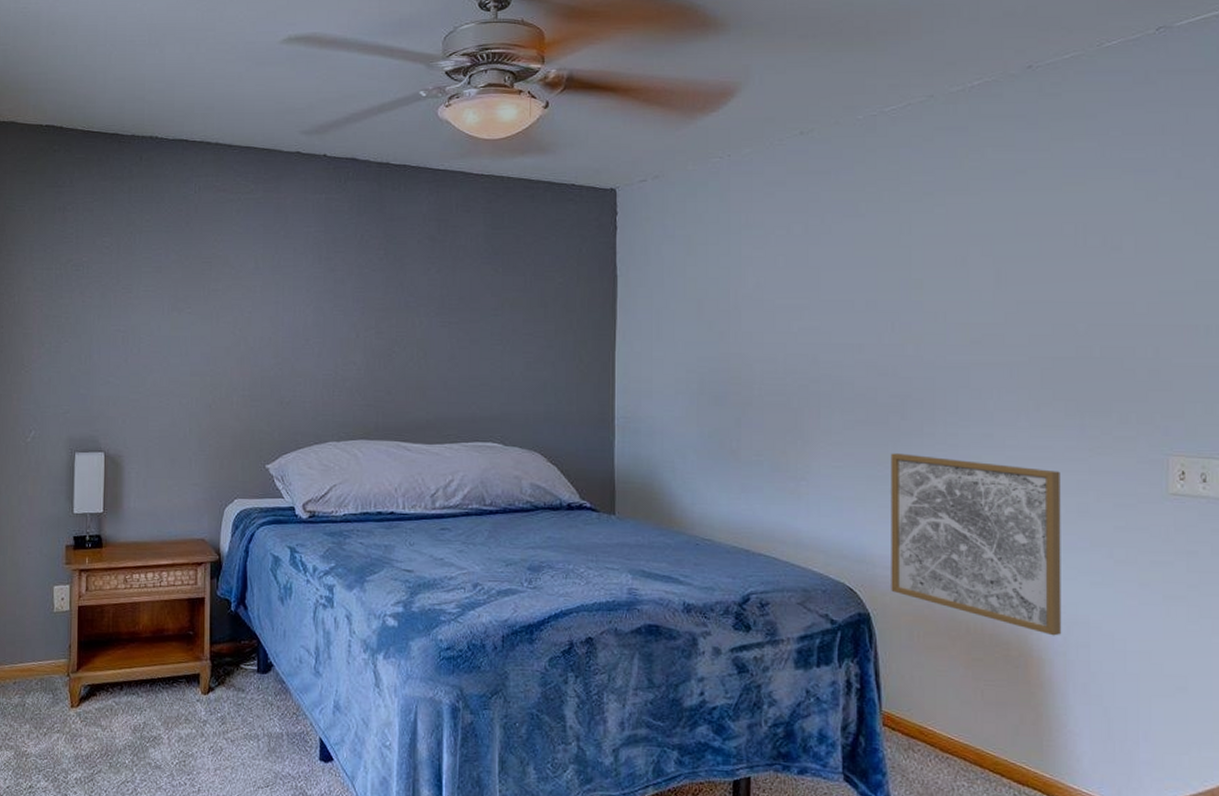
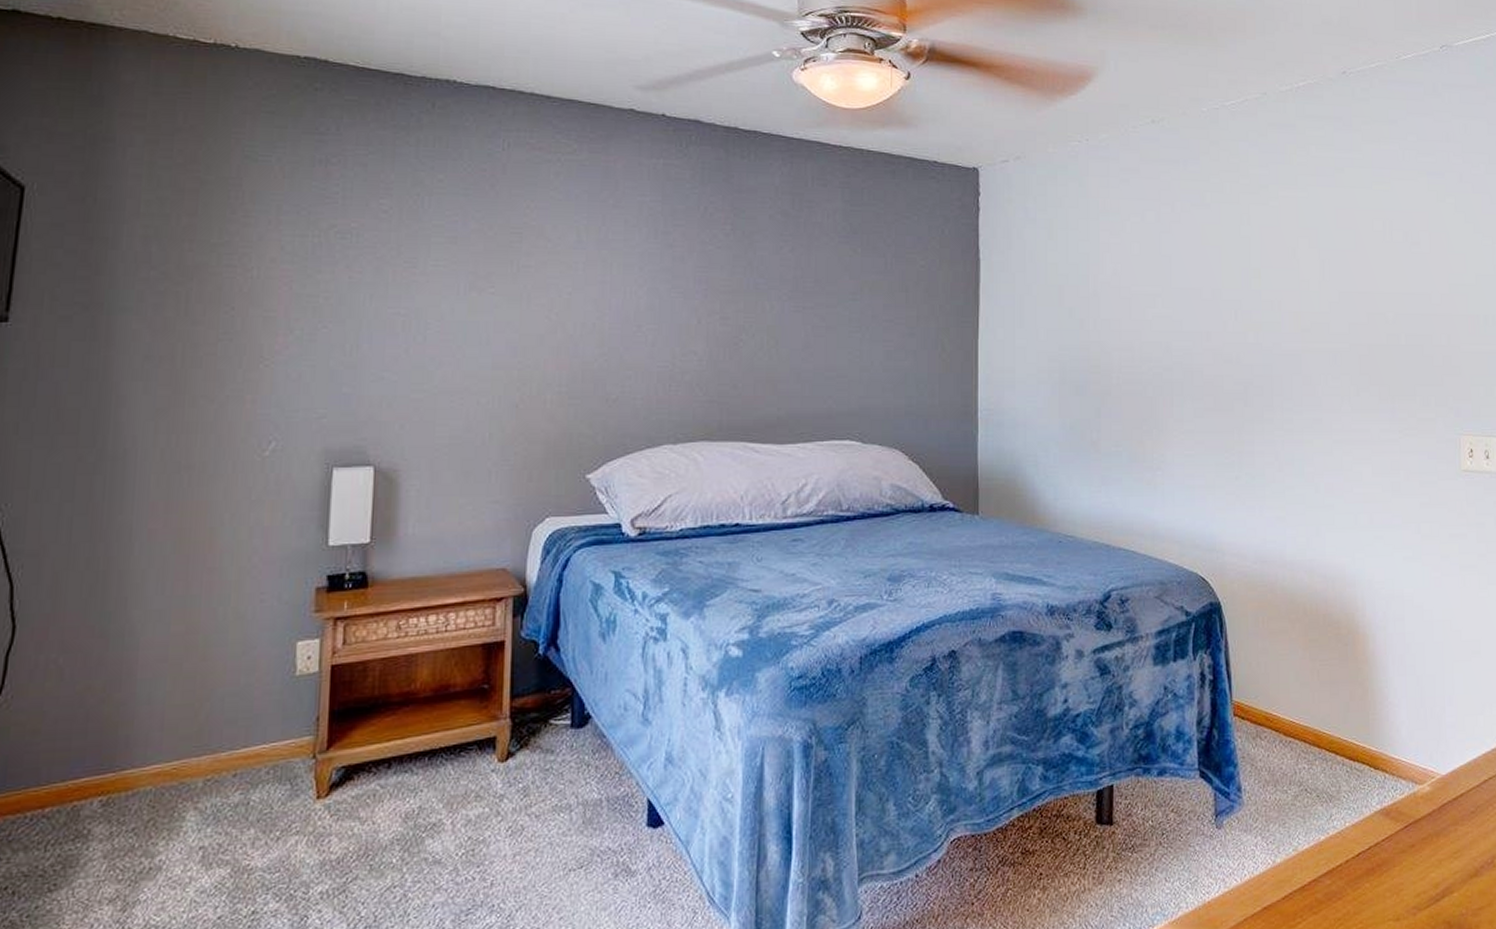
wall art: present [890,453,1062,636] -> none [1236,440,1382,612]

